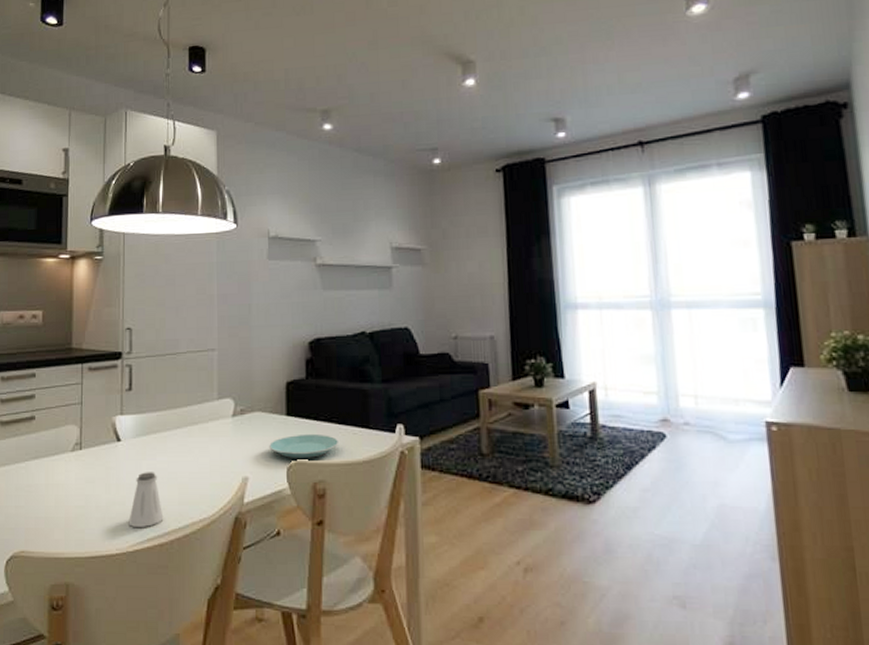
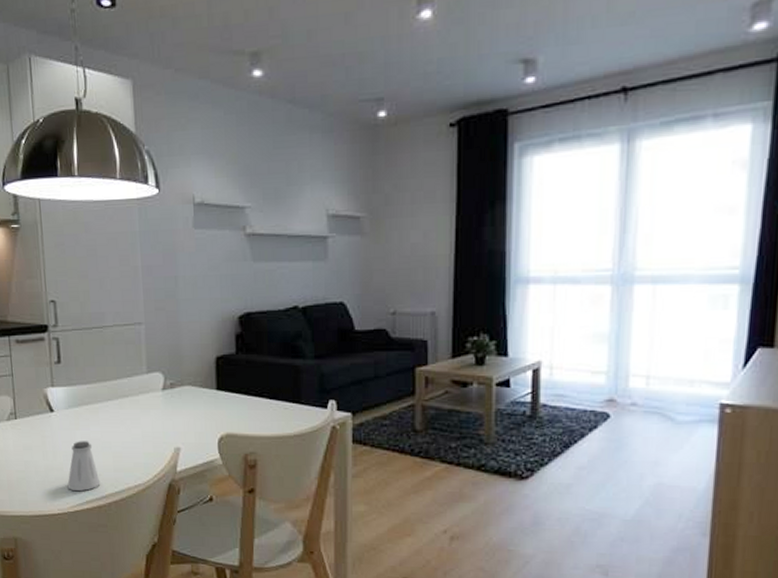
plate: present [268,433,339,458] -> none [199,408,270,431]

